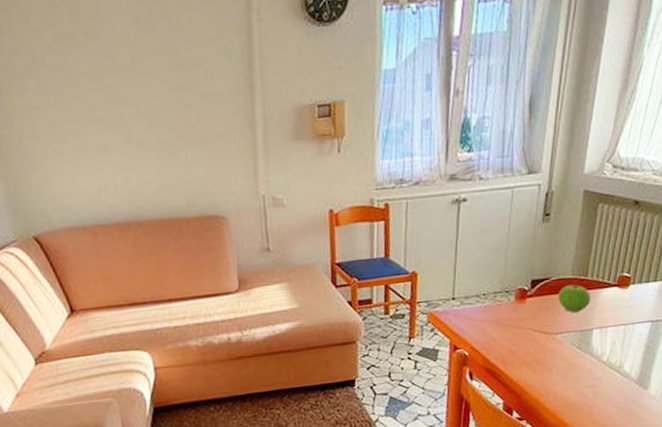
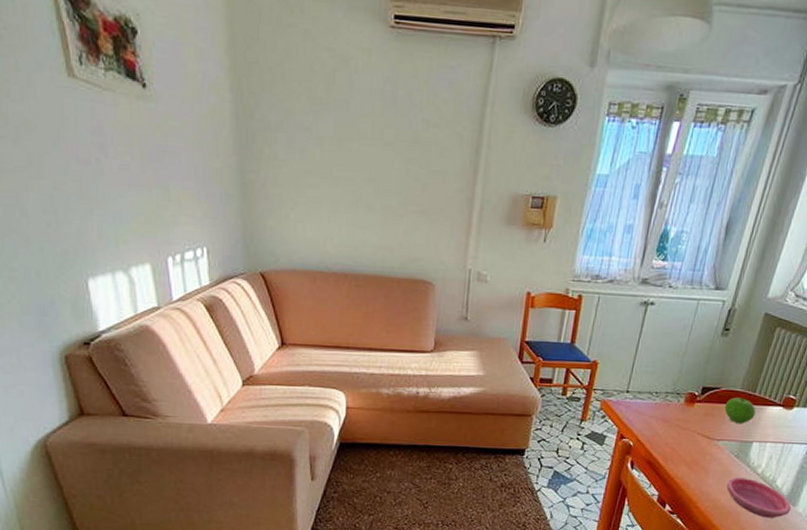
saucer: none [573,368,644,407] -> present [727,477,792,518]

